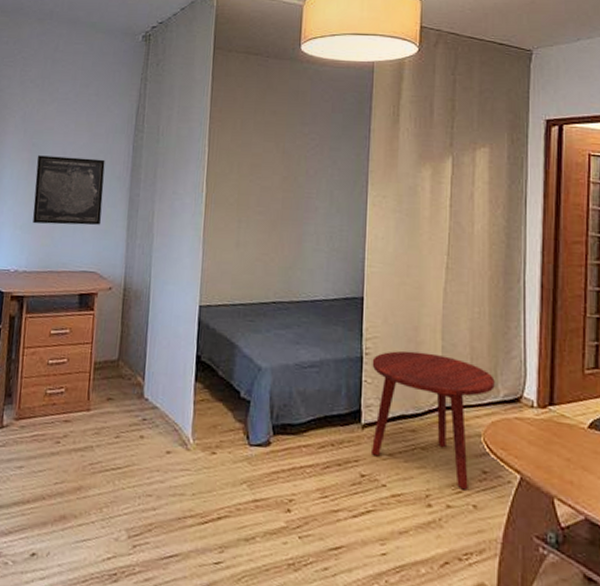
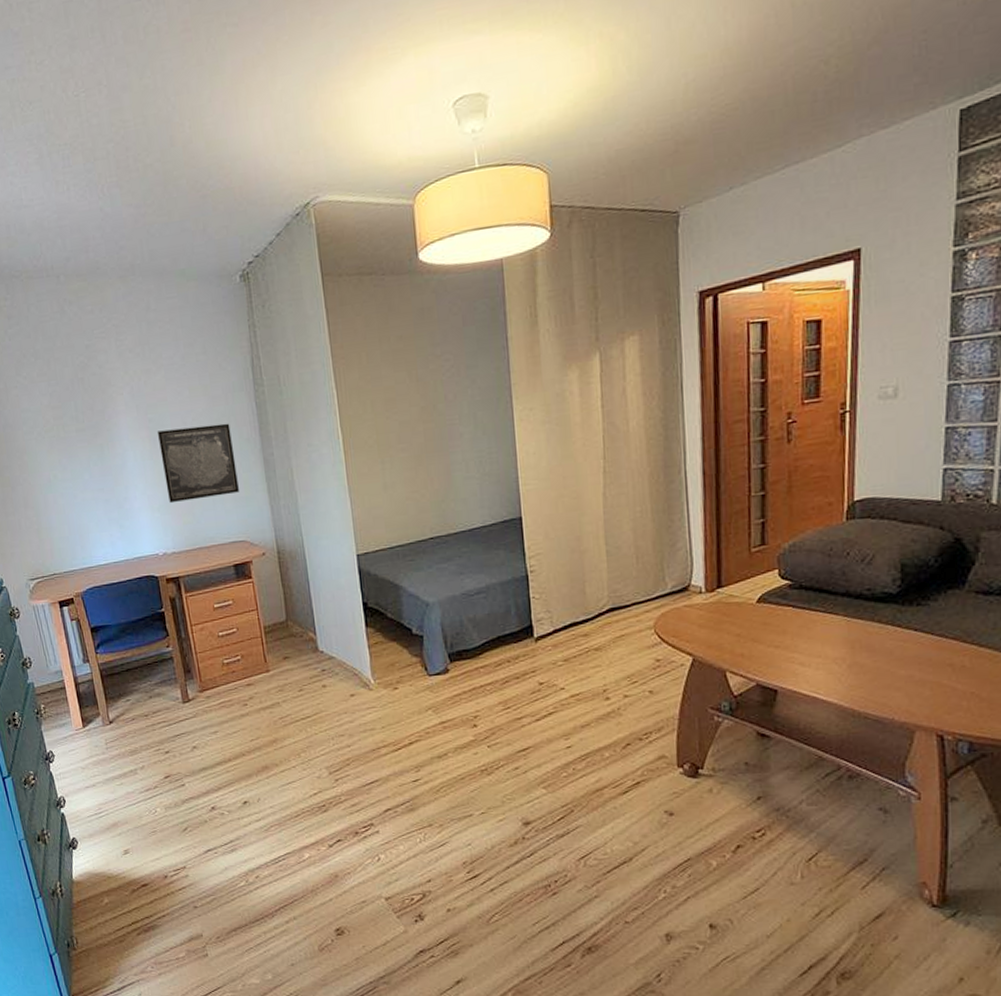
side table: present [370,350,495,490] -> none [537,559,662,680]

